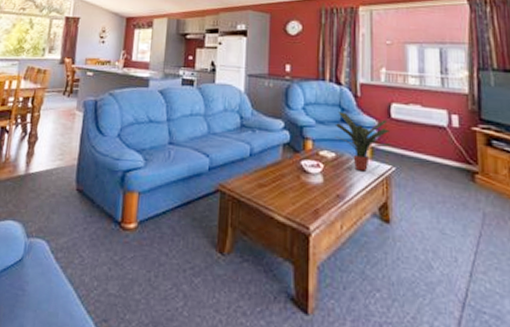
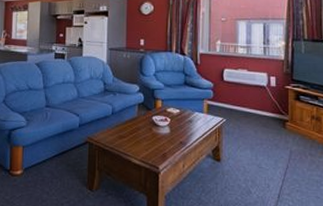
potted plant: present [335,111,391,171] -> none [179,77,223,123]

